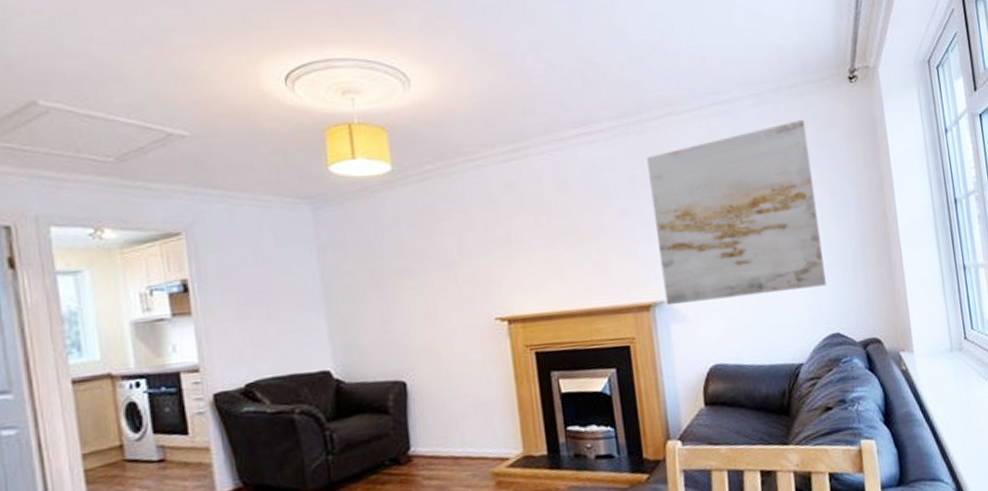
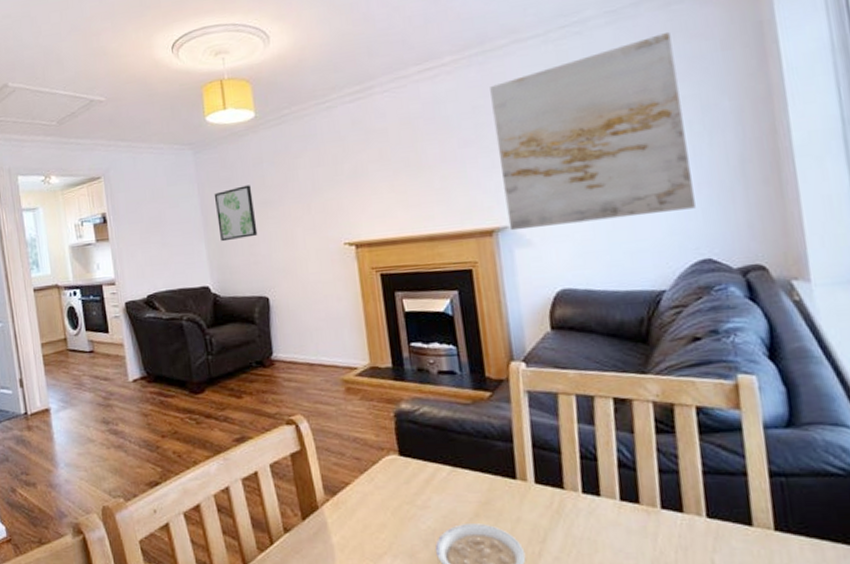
wall art: none [338,249,393,317] -> present [214,185,258,242]

